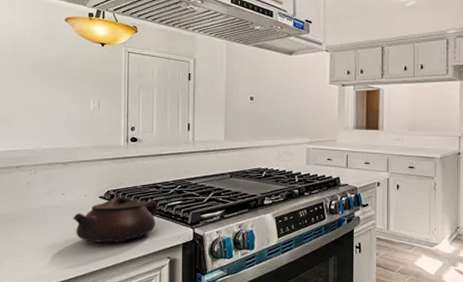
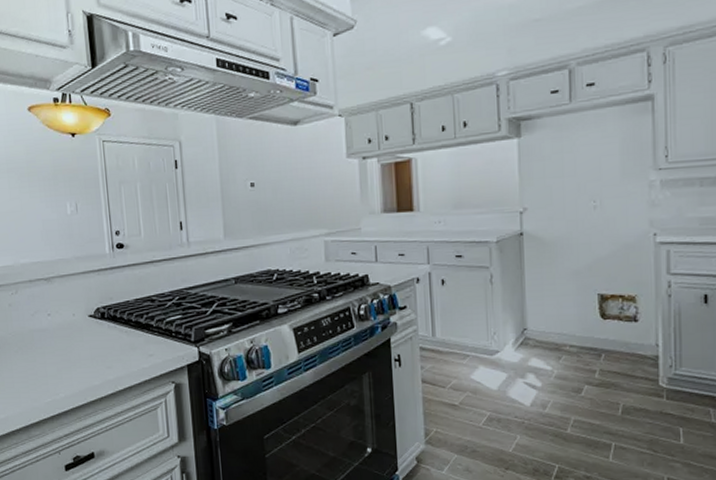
teapot: present [73,196,159,243] -> none [62,313,156,368]

